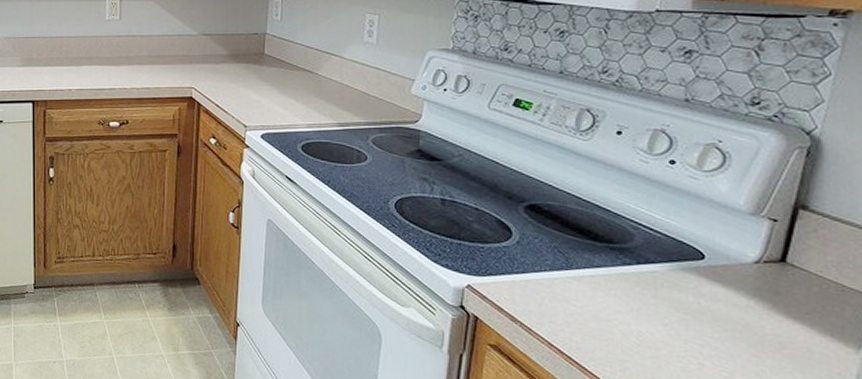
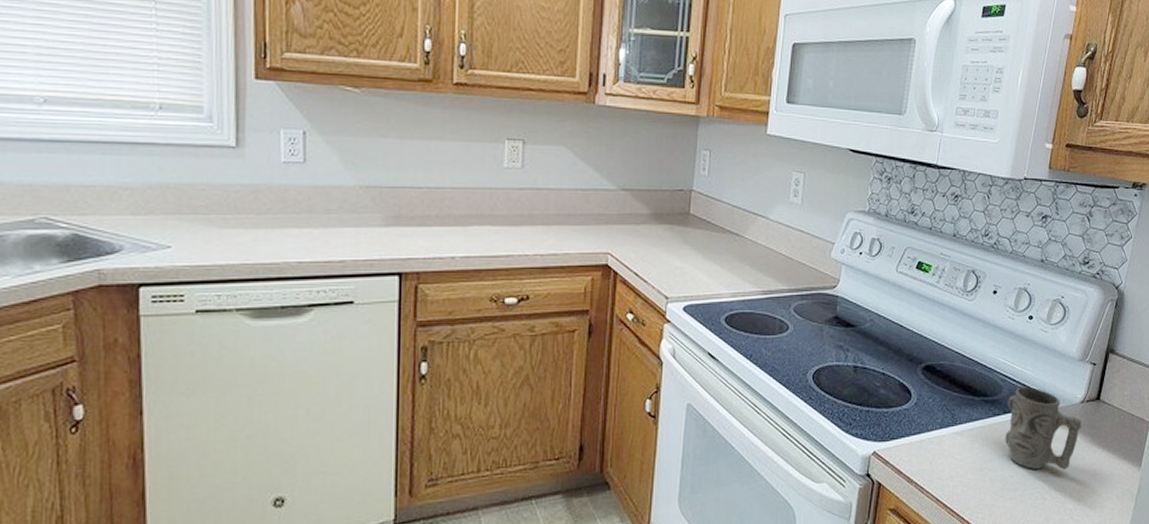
mug: none [640,236,758,337] -> present [1005,386,1082,470]

